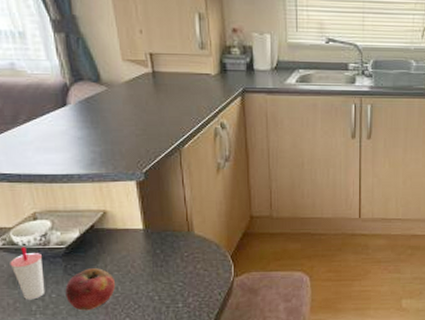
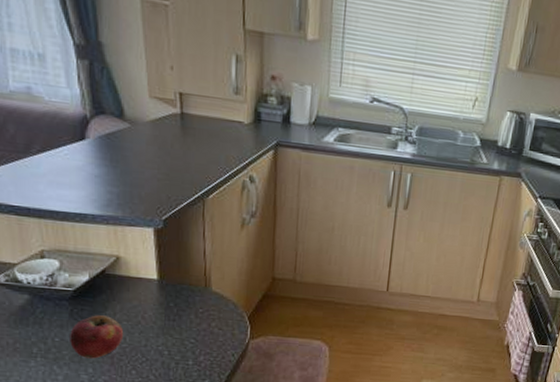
cup: present [10,247,45,300] -> none [12,285,48,342]

